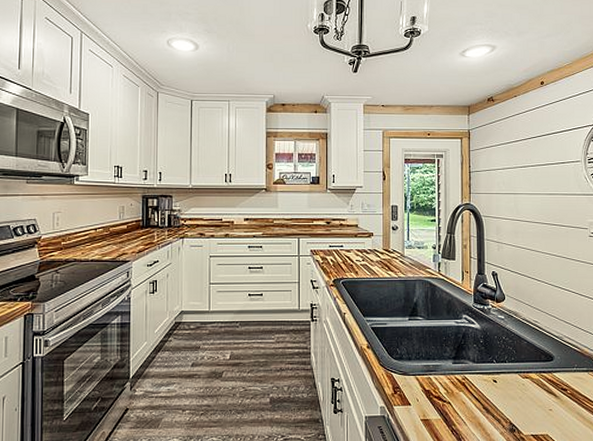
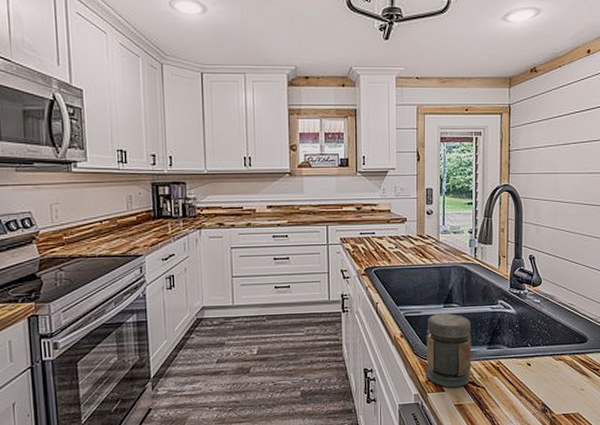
jar: none [392,326,437,401] -> present [427,313,472,388]

